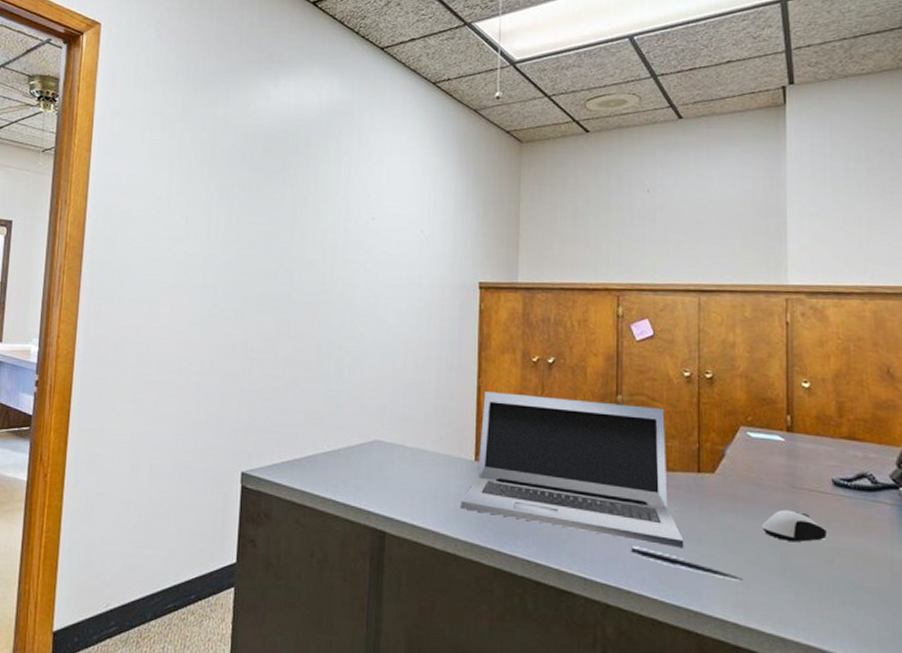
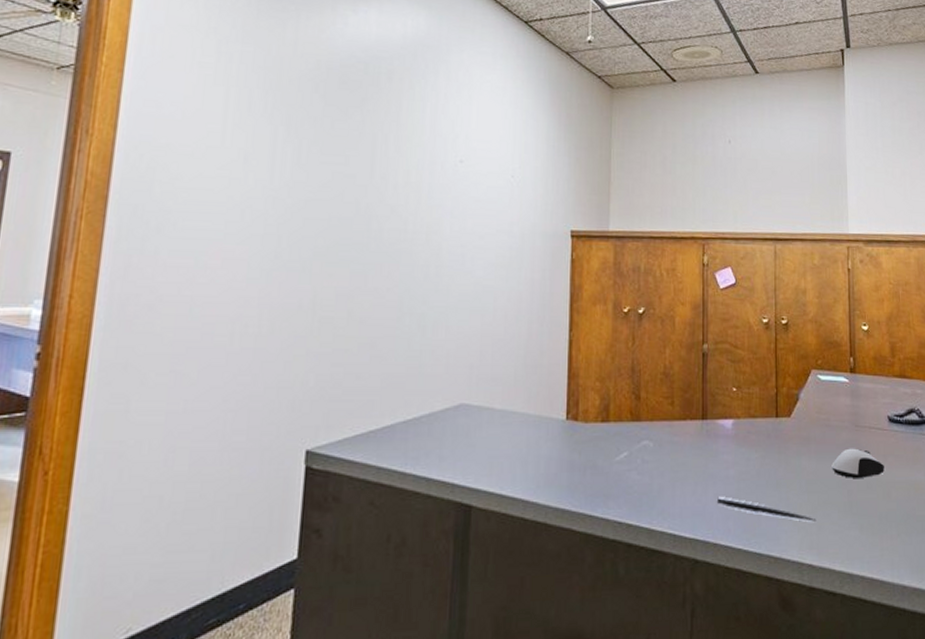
laptop: present [461,392,684,549] -> none [552,345,765,495]

